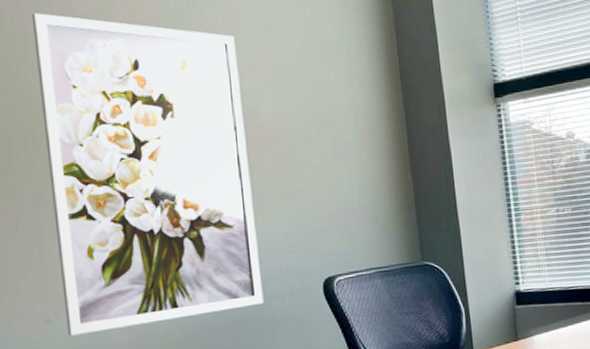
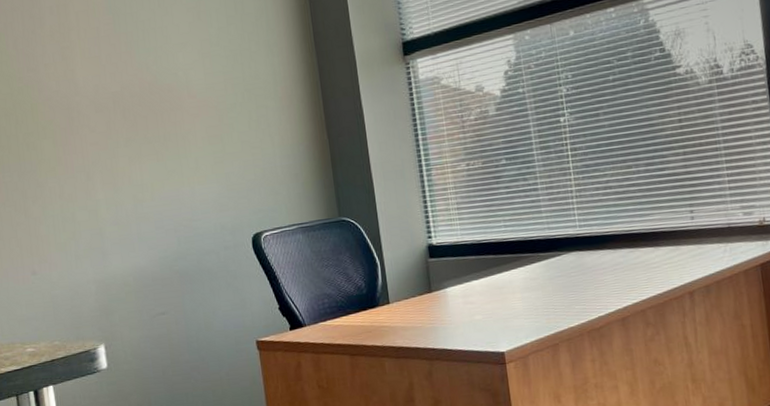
wall art: present [31,13,264,336] -> none [9,9,202,285]

